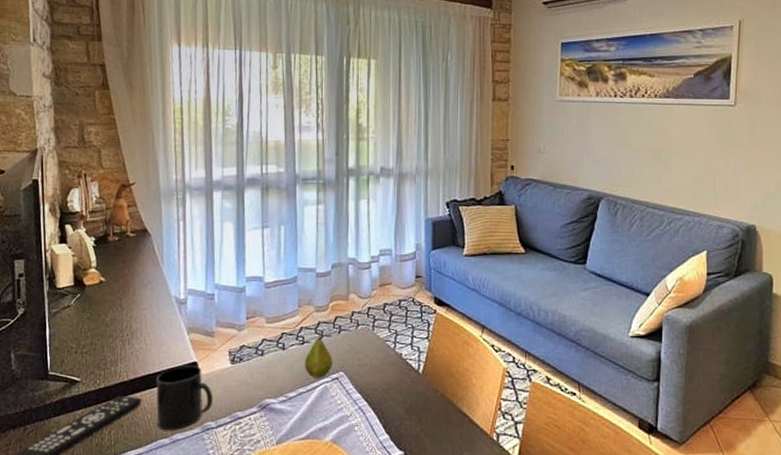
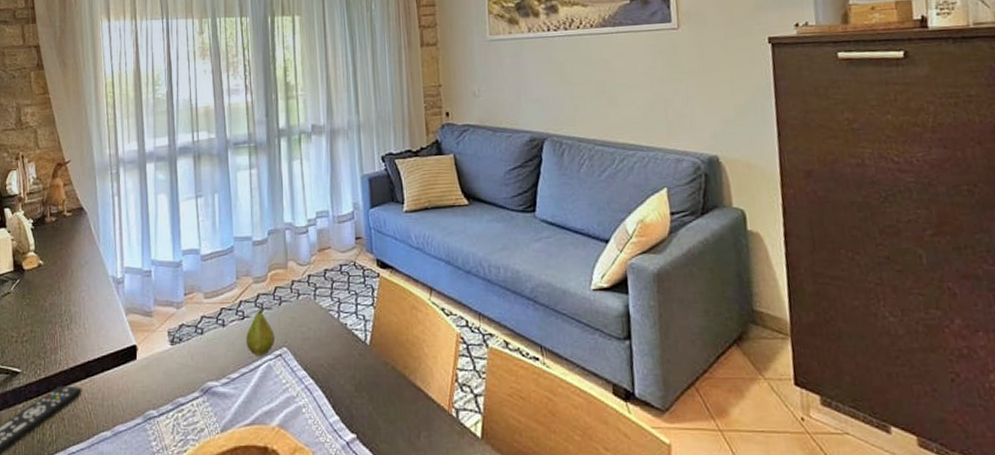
mug: present [156,365,213,431] -> none [96,349,154,423]

